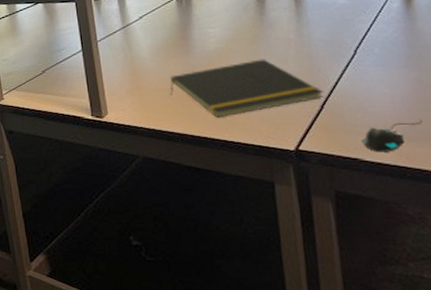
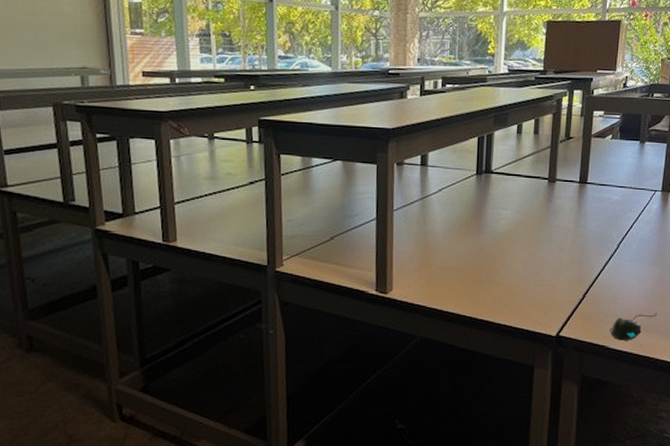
notepad: present [170,59,324,118] -> none [456,245,588,301]

